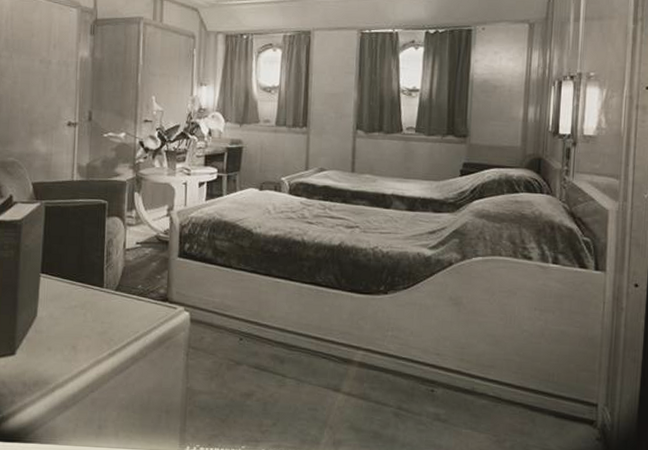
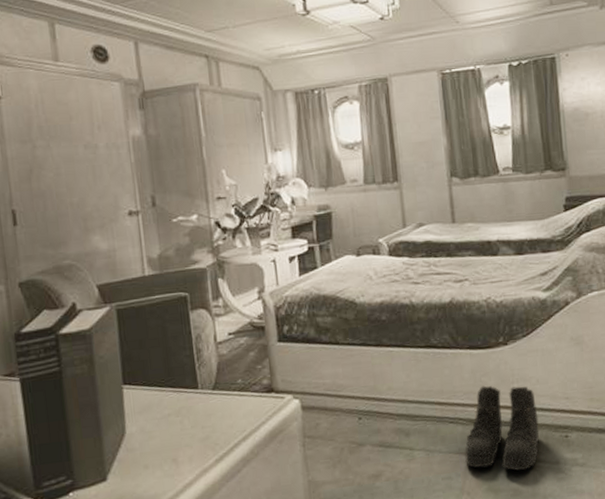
boots: none [332,328,408,416] -> present [465,386,539,471]

